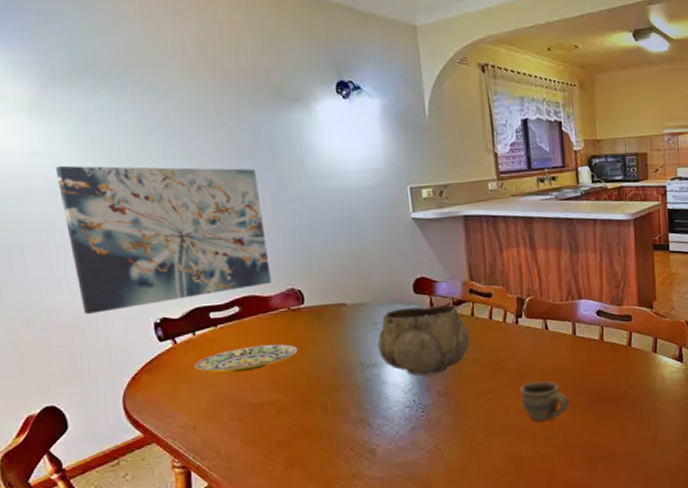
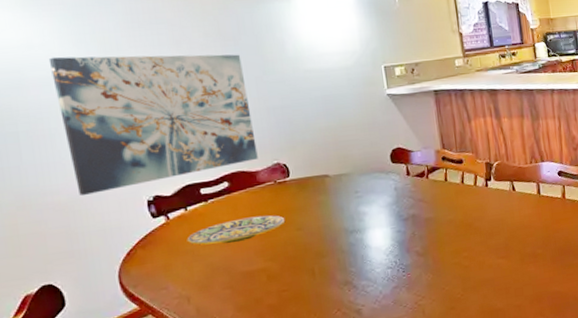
decorative bowl: present [377,304,470,376] -> none [359,171,445,239]
cup: present [520,381,569,422] -> none [492,237,538,276]

